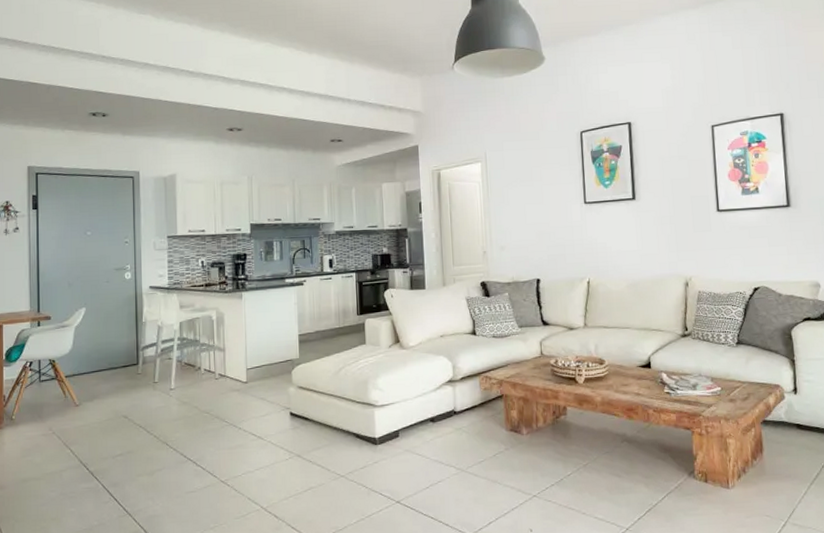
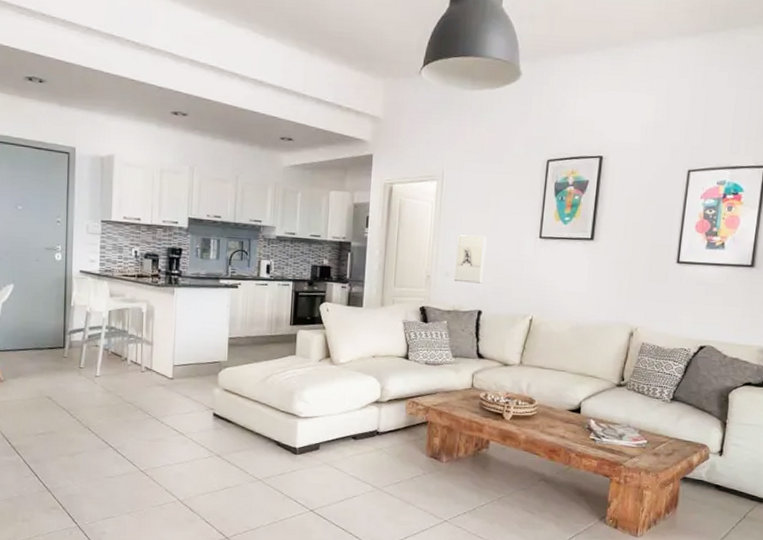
wall sculpture: none [507,207,537,254] -> present [453,234,487,284]

